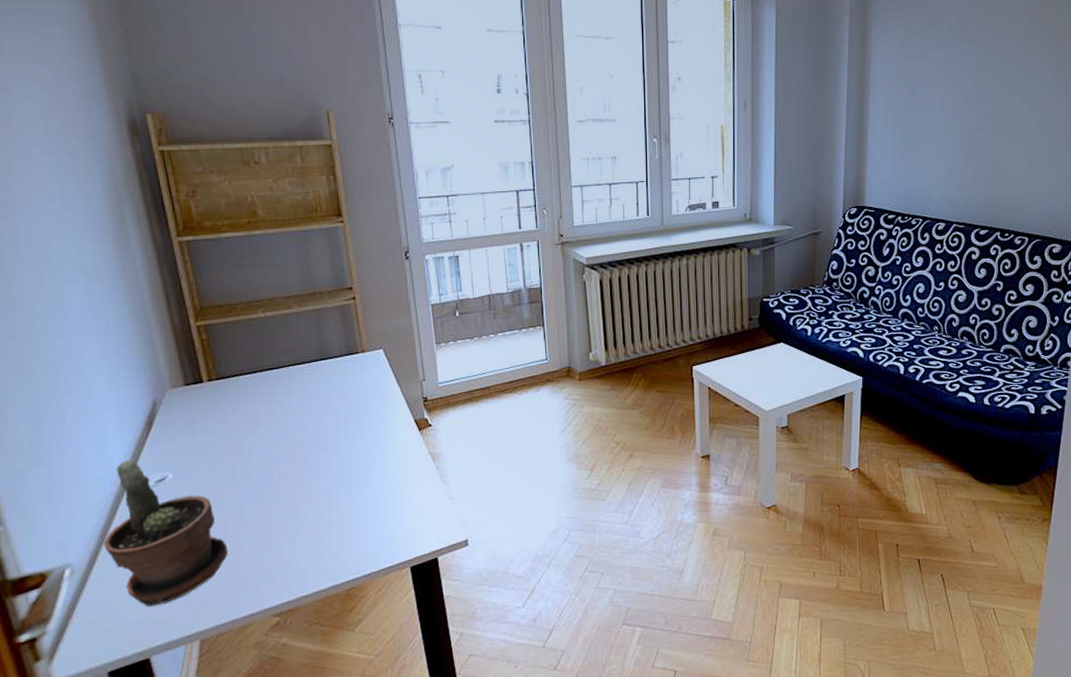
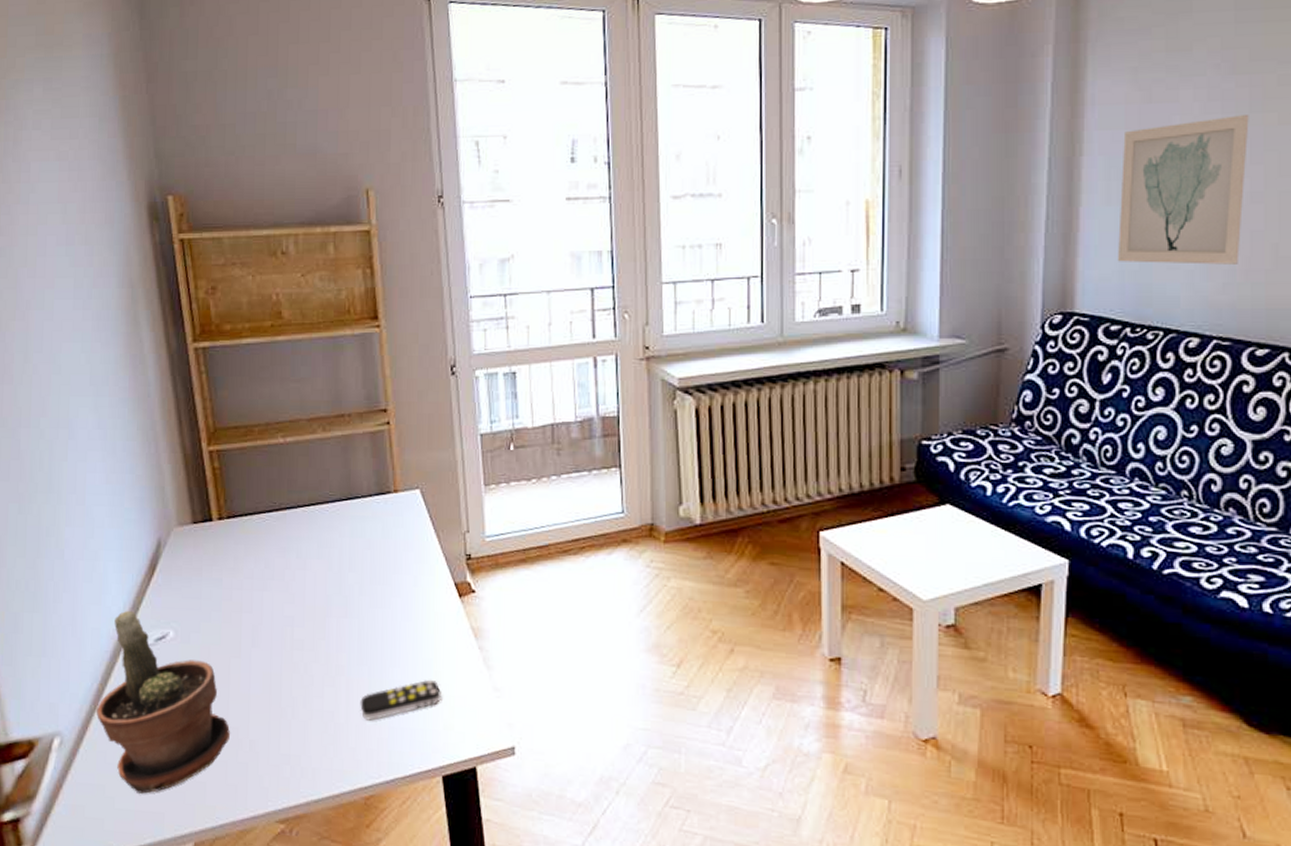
remote control: none [340,494,407,530] -> present [360,679,441,721]
wall art: none [892,71,976,173] -> present [1117,115,1249,265]

